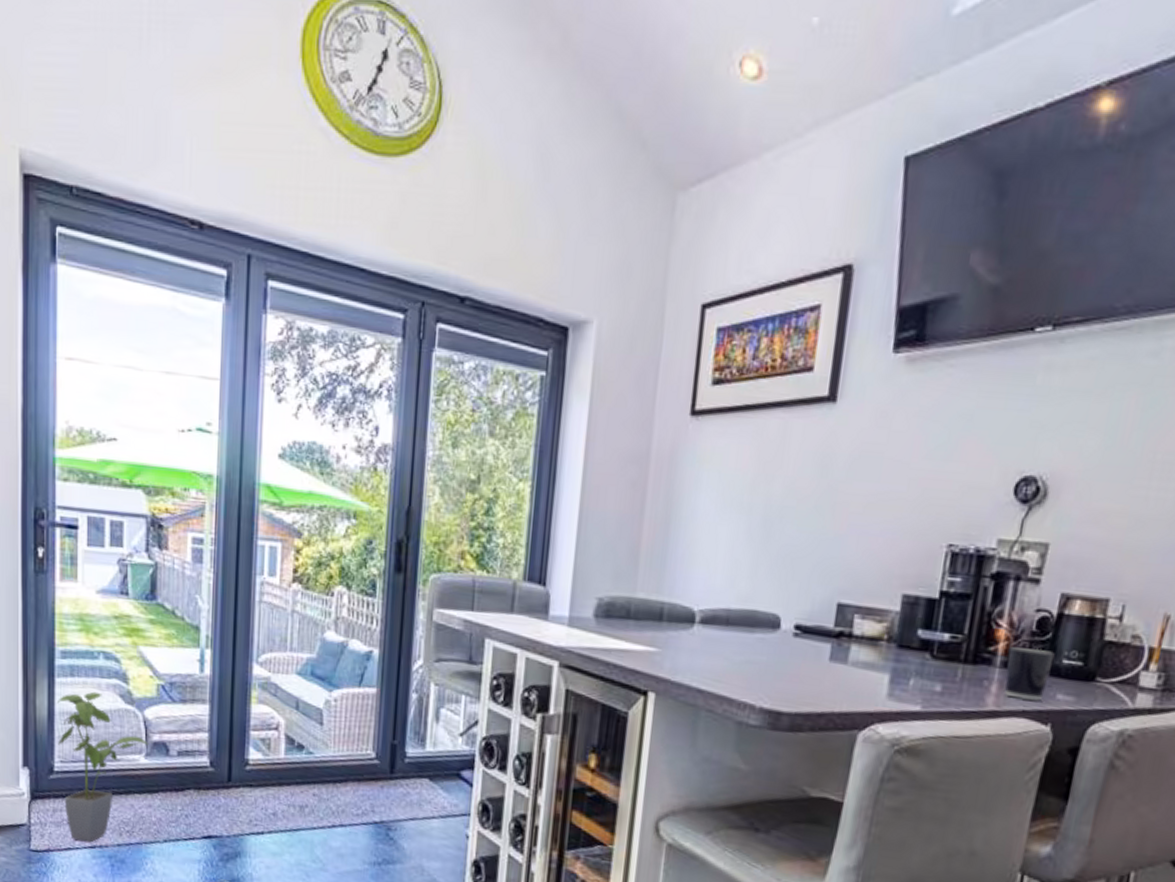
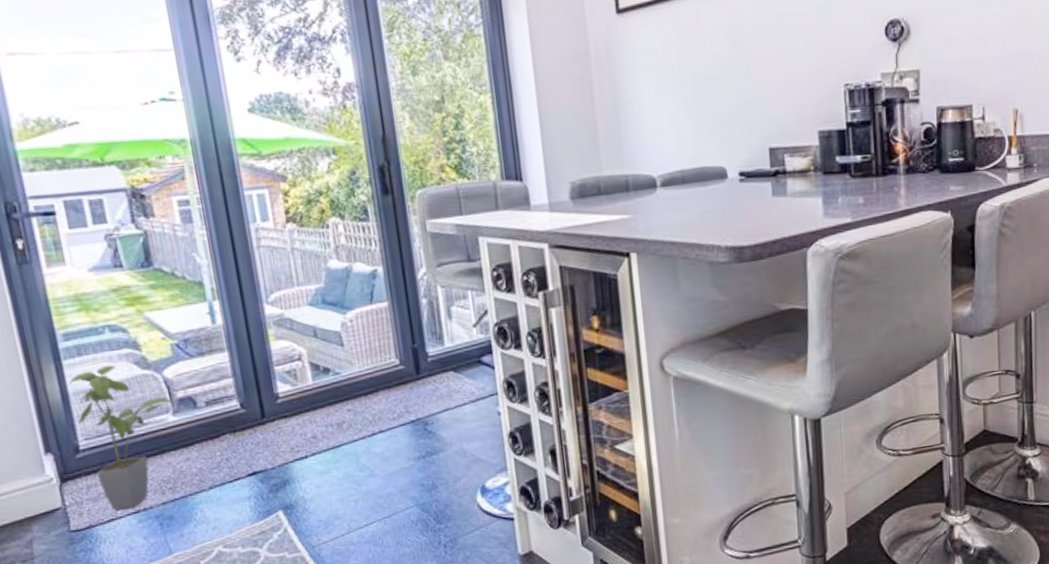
mug: present [1004,647,1055,701] -> none [907,153,942,196]

